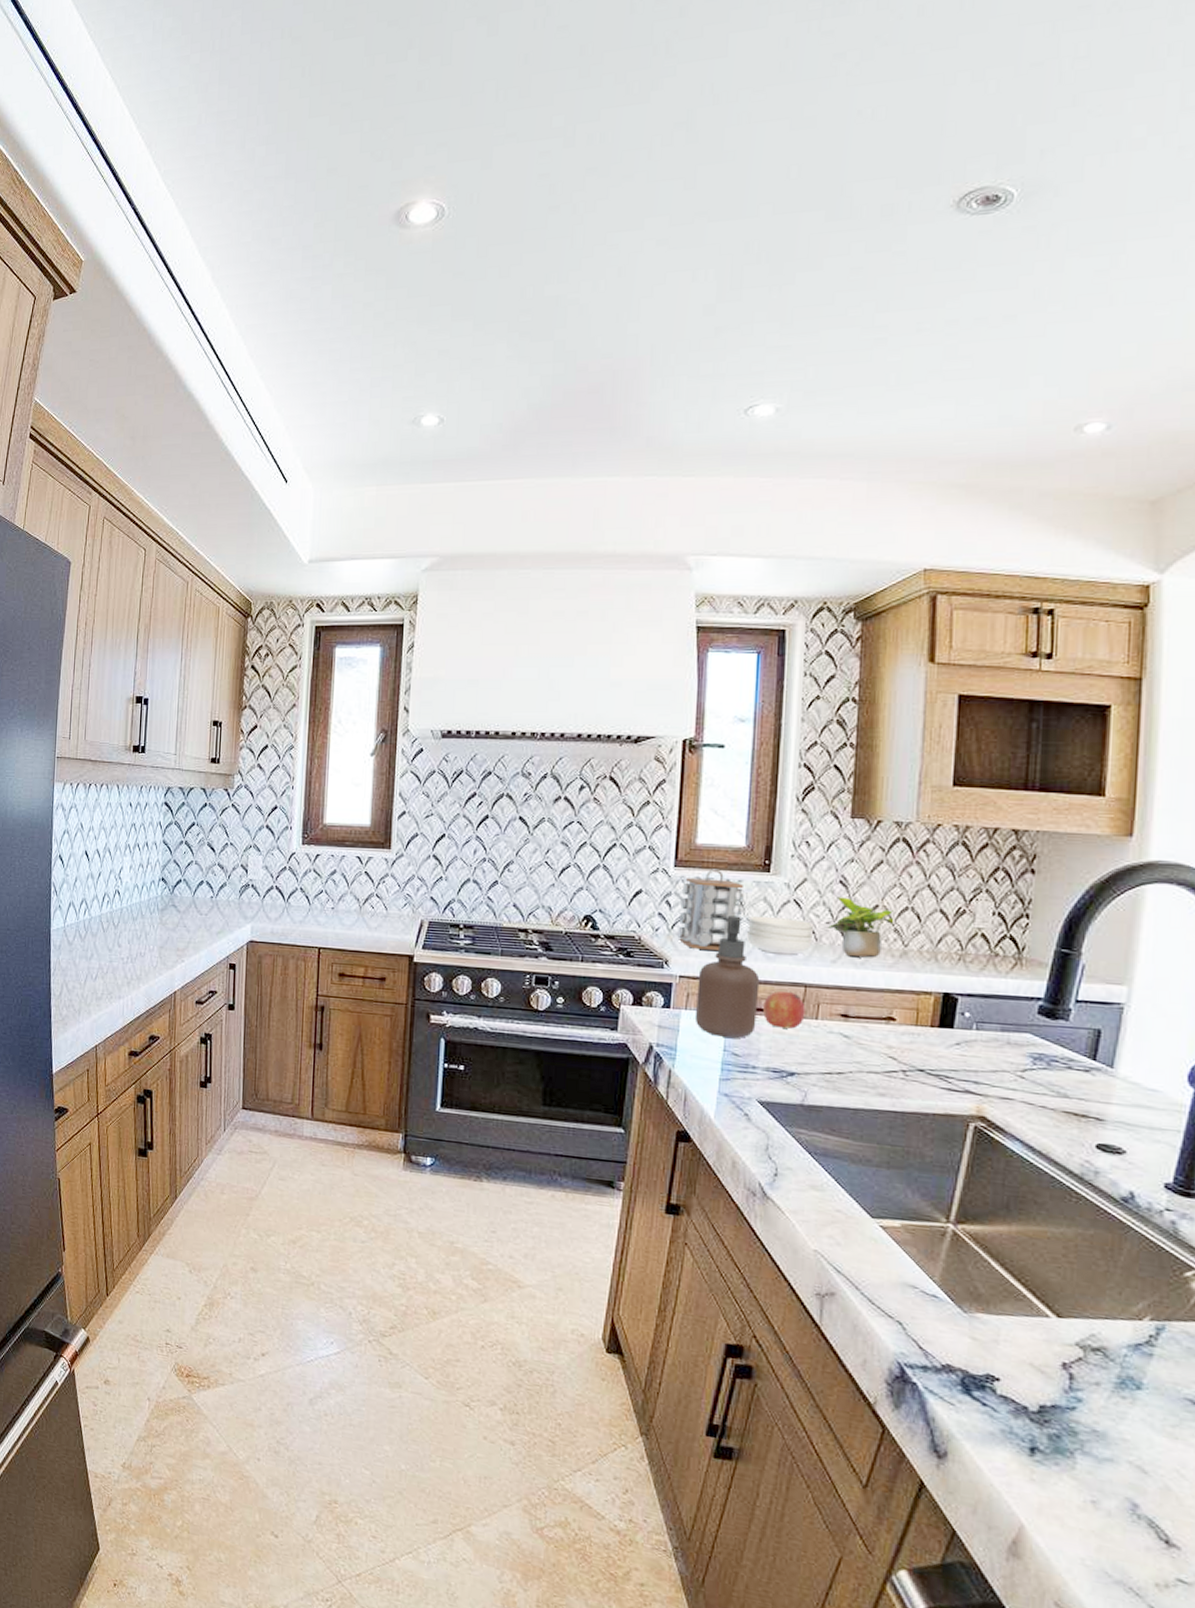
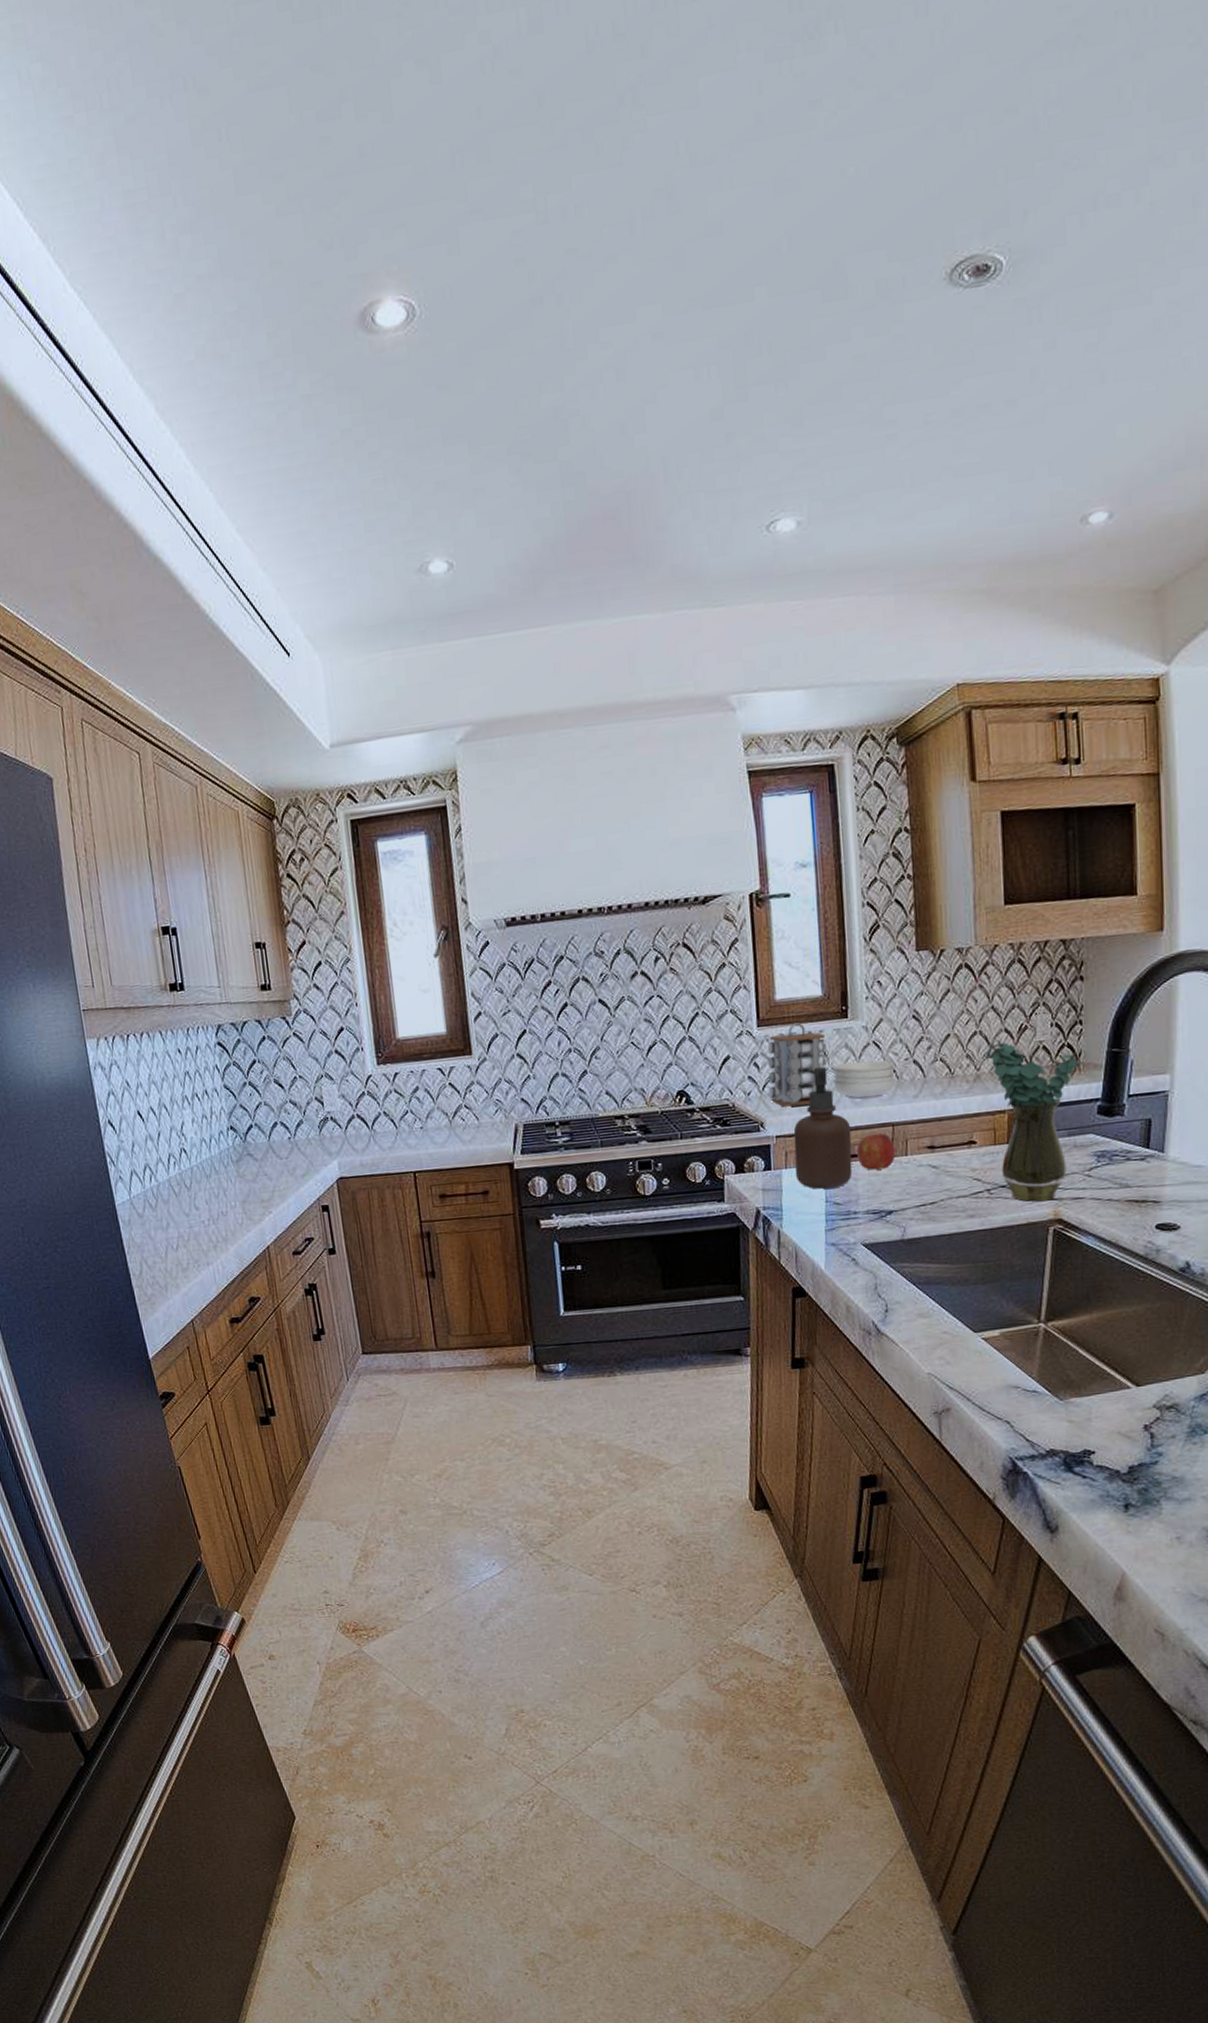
potted plant: present [828,897,895,958] -> none [907,1031,966,1090]
vase: none [917,916,1020,1095] -> present [986,1039,1078,1202]

